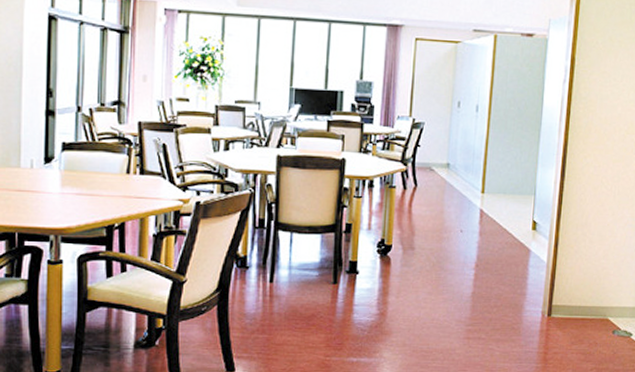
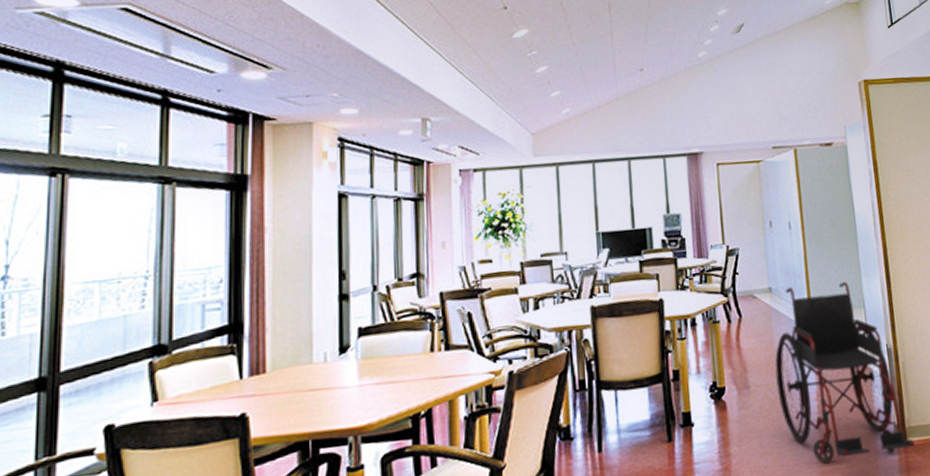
wheelchair: none [439,165,557,325] -> present [775,281,914,464]

